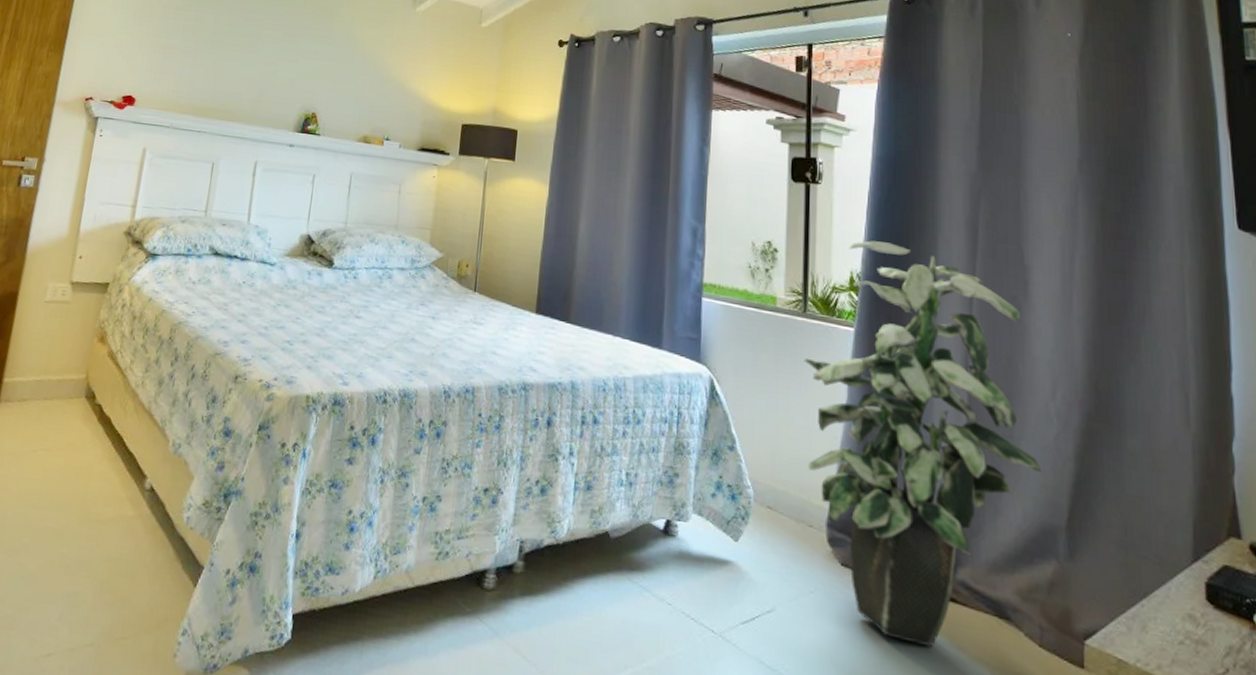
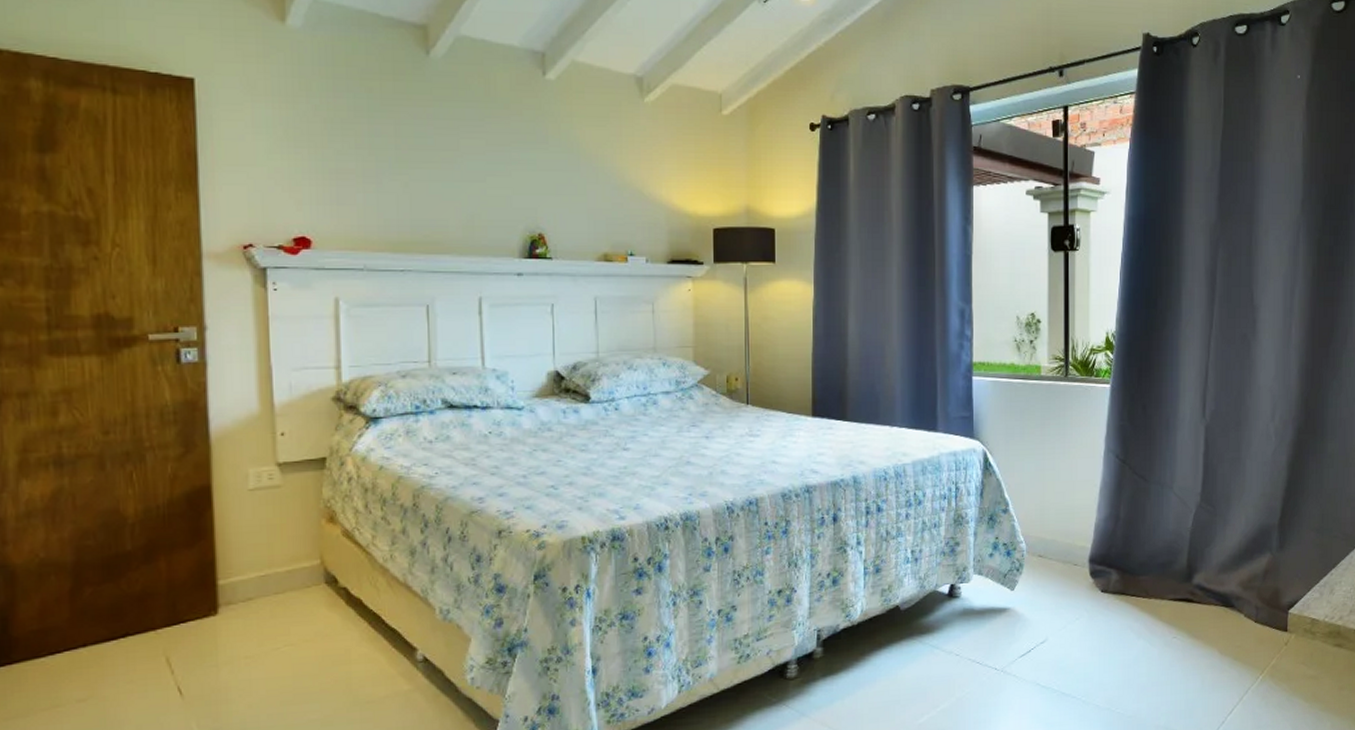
indoor plant: present [804,240,1041,648] -> none [1067,300,1261,642]

